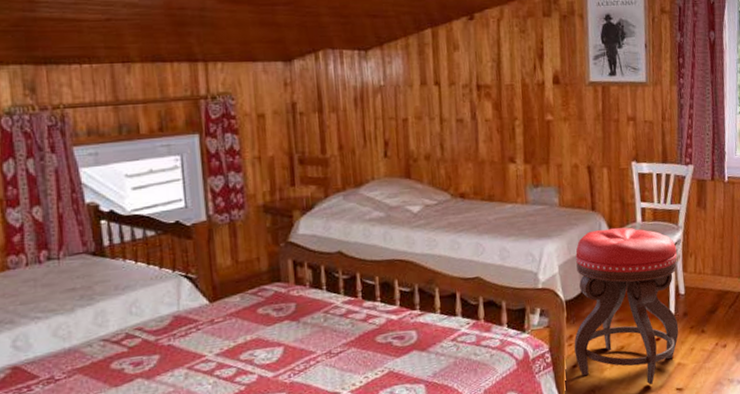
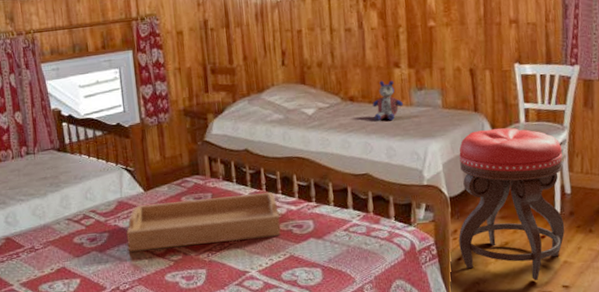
serving tray: none [184,300,379,377] -> present [126,192,281,252]
stuffed bear: none [485,176,519,220] -> present [372,81,404,121]

